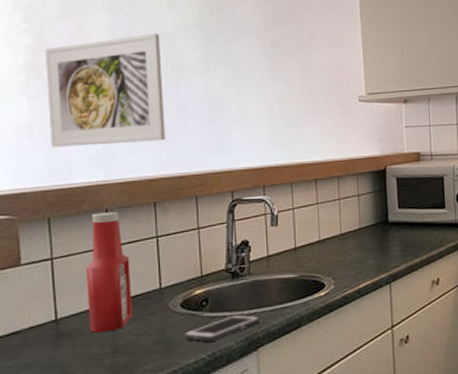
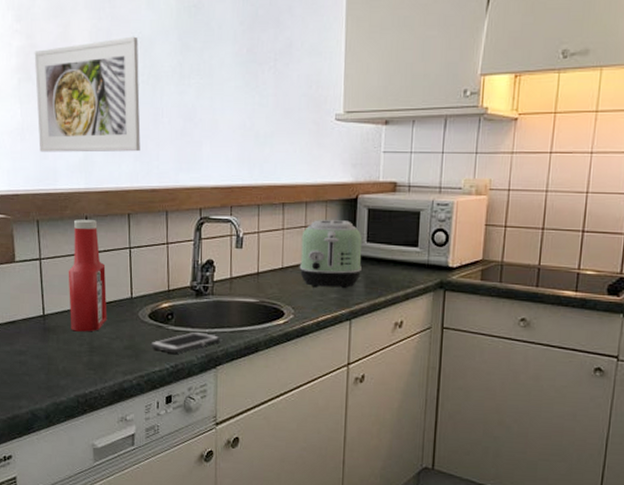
toaster: none [336,190,396,257] -> present [299,220,362,289]

